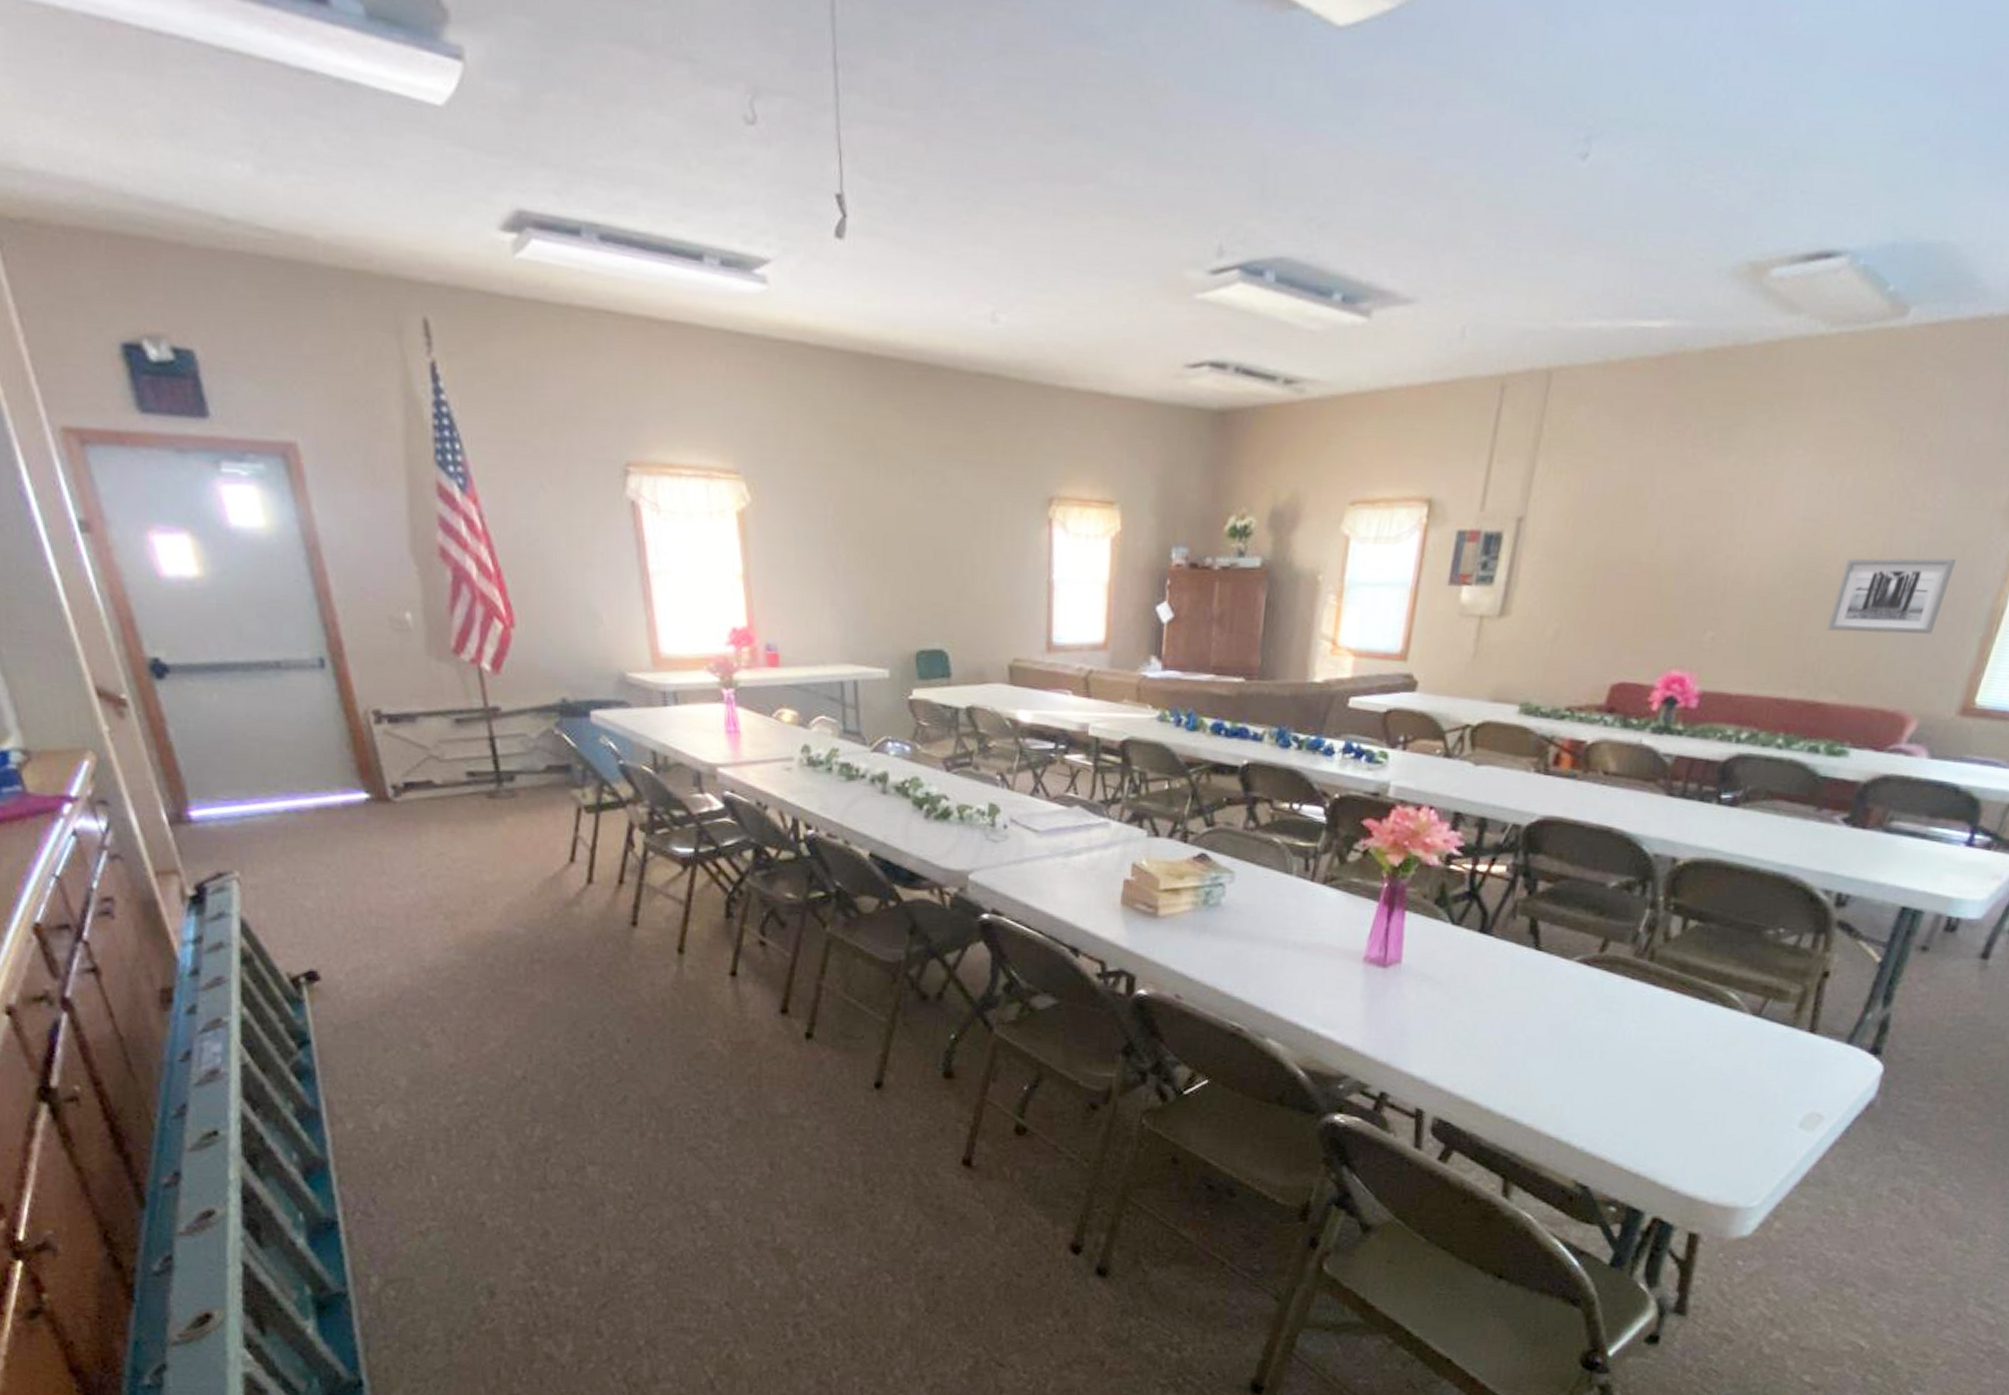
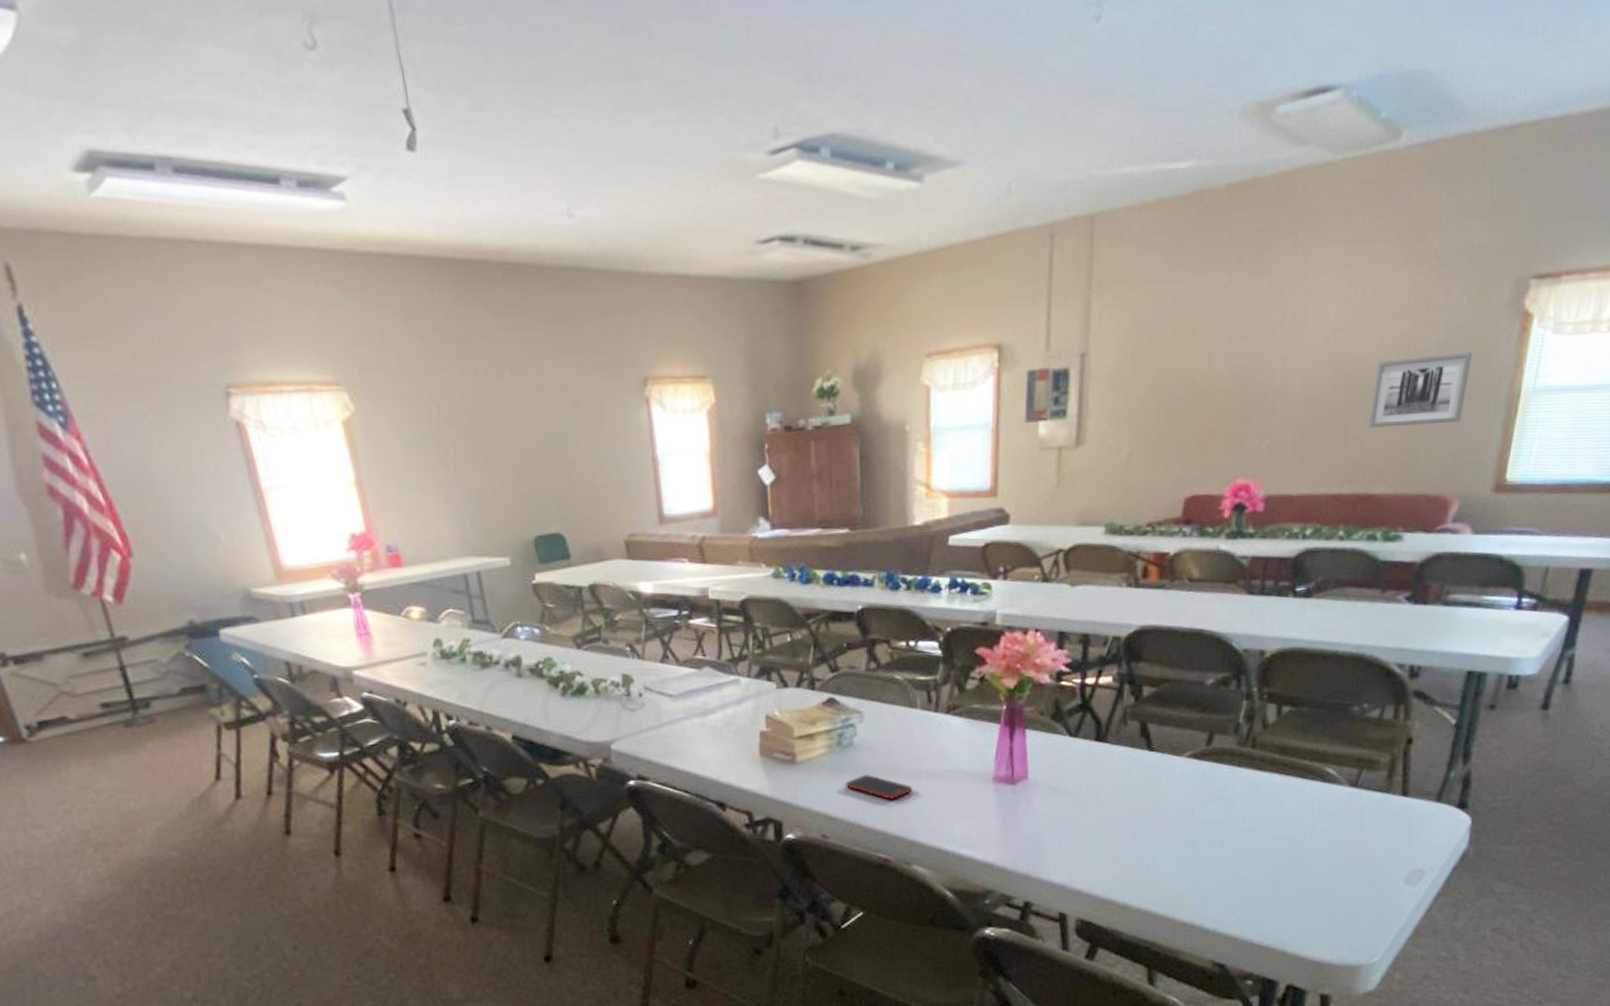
cell phone: none [1206,938,1276,967] -> present [845,775,912,800]

